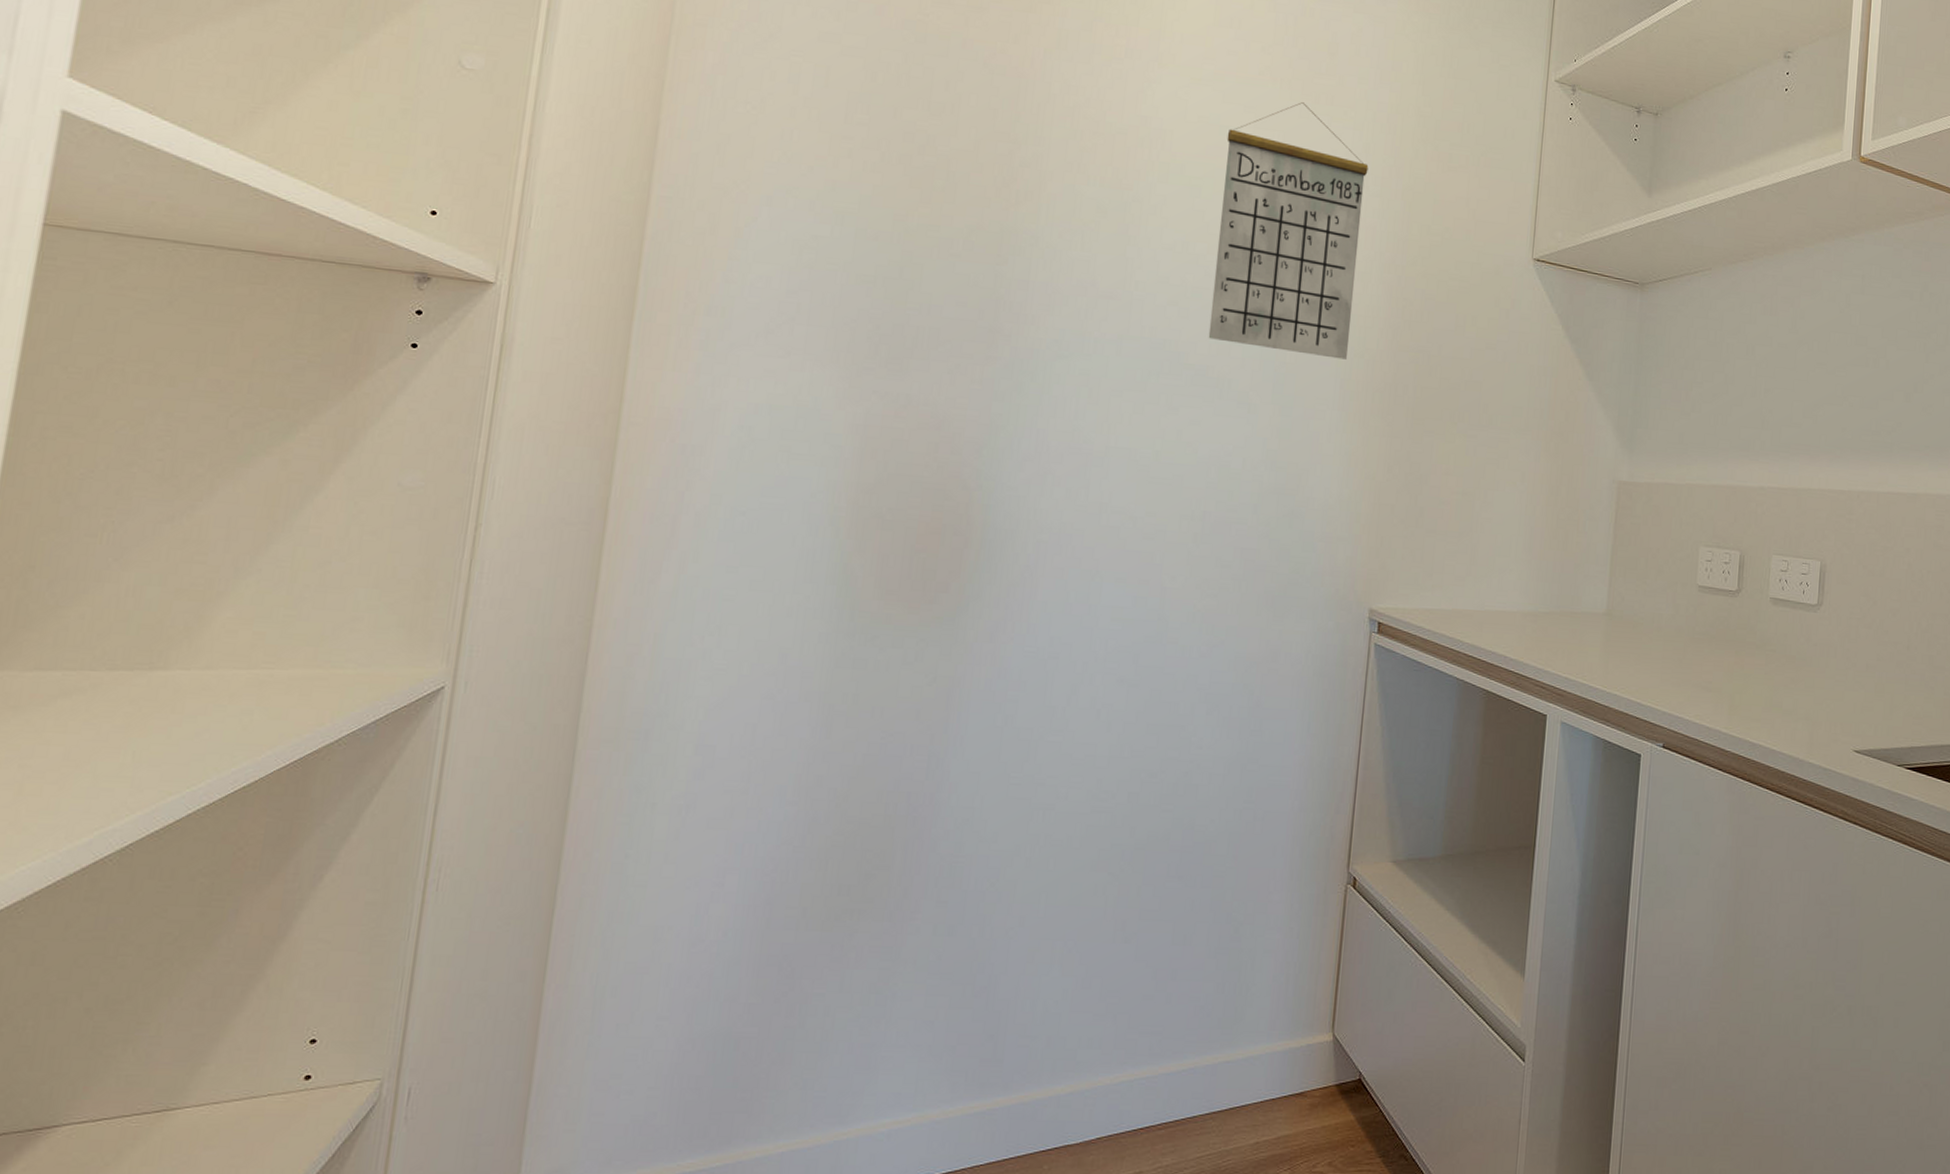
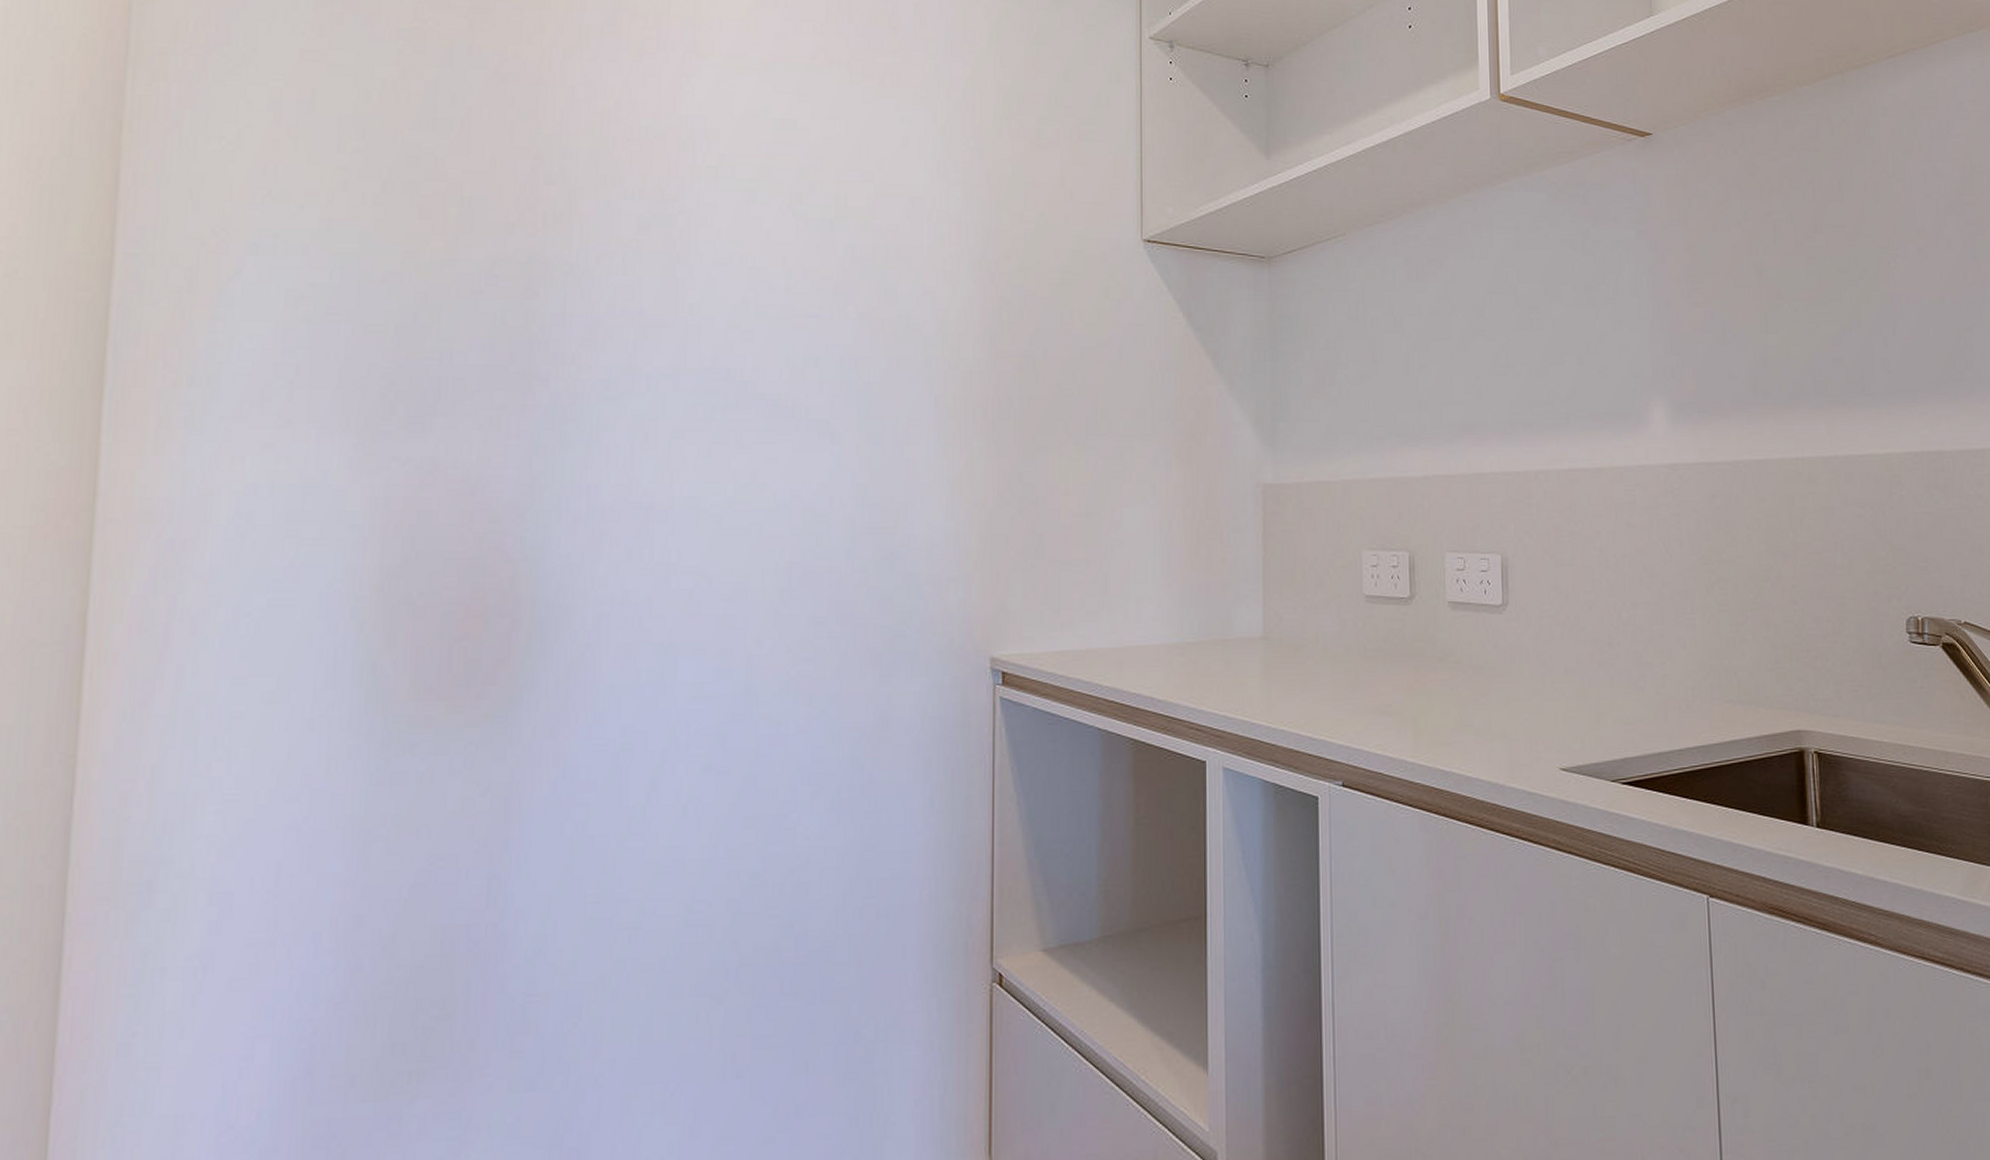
calendar: present [1208,102,1369,360] -> none [778,85,946,373]

